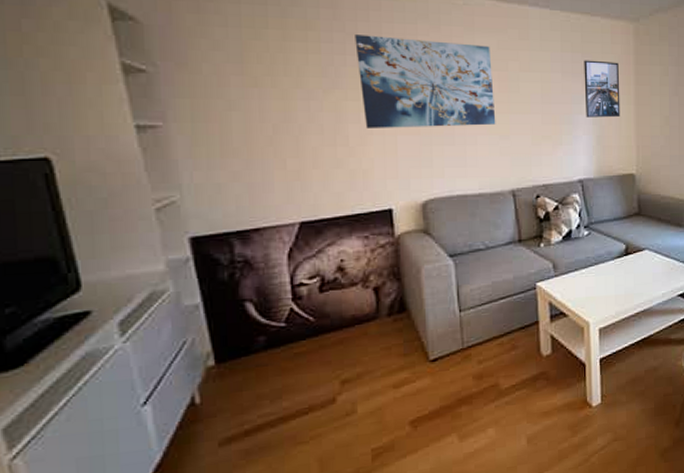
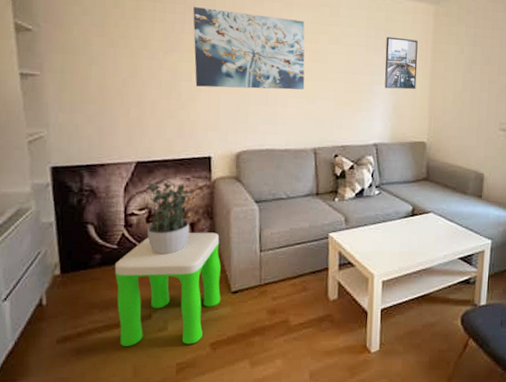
stool: none [284,295,419,439] -> present [114,232,221,346]
potted plant: none [316,238,374,328] -> present [146,178,193,255]

